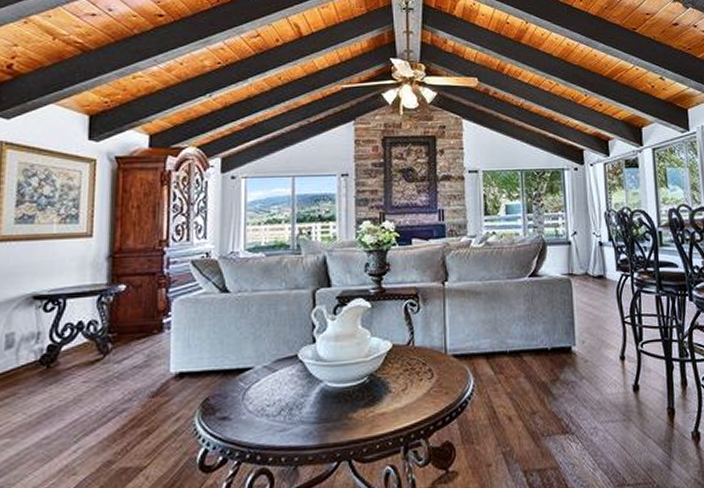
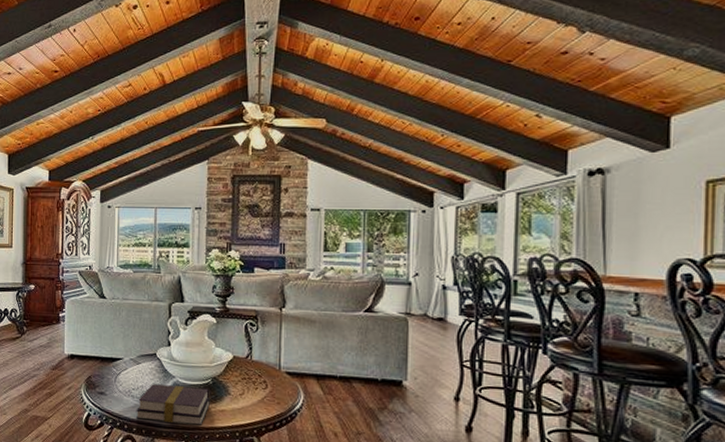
book: none [271,389,367,445] -> present [135,384,210,425]

